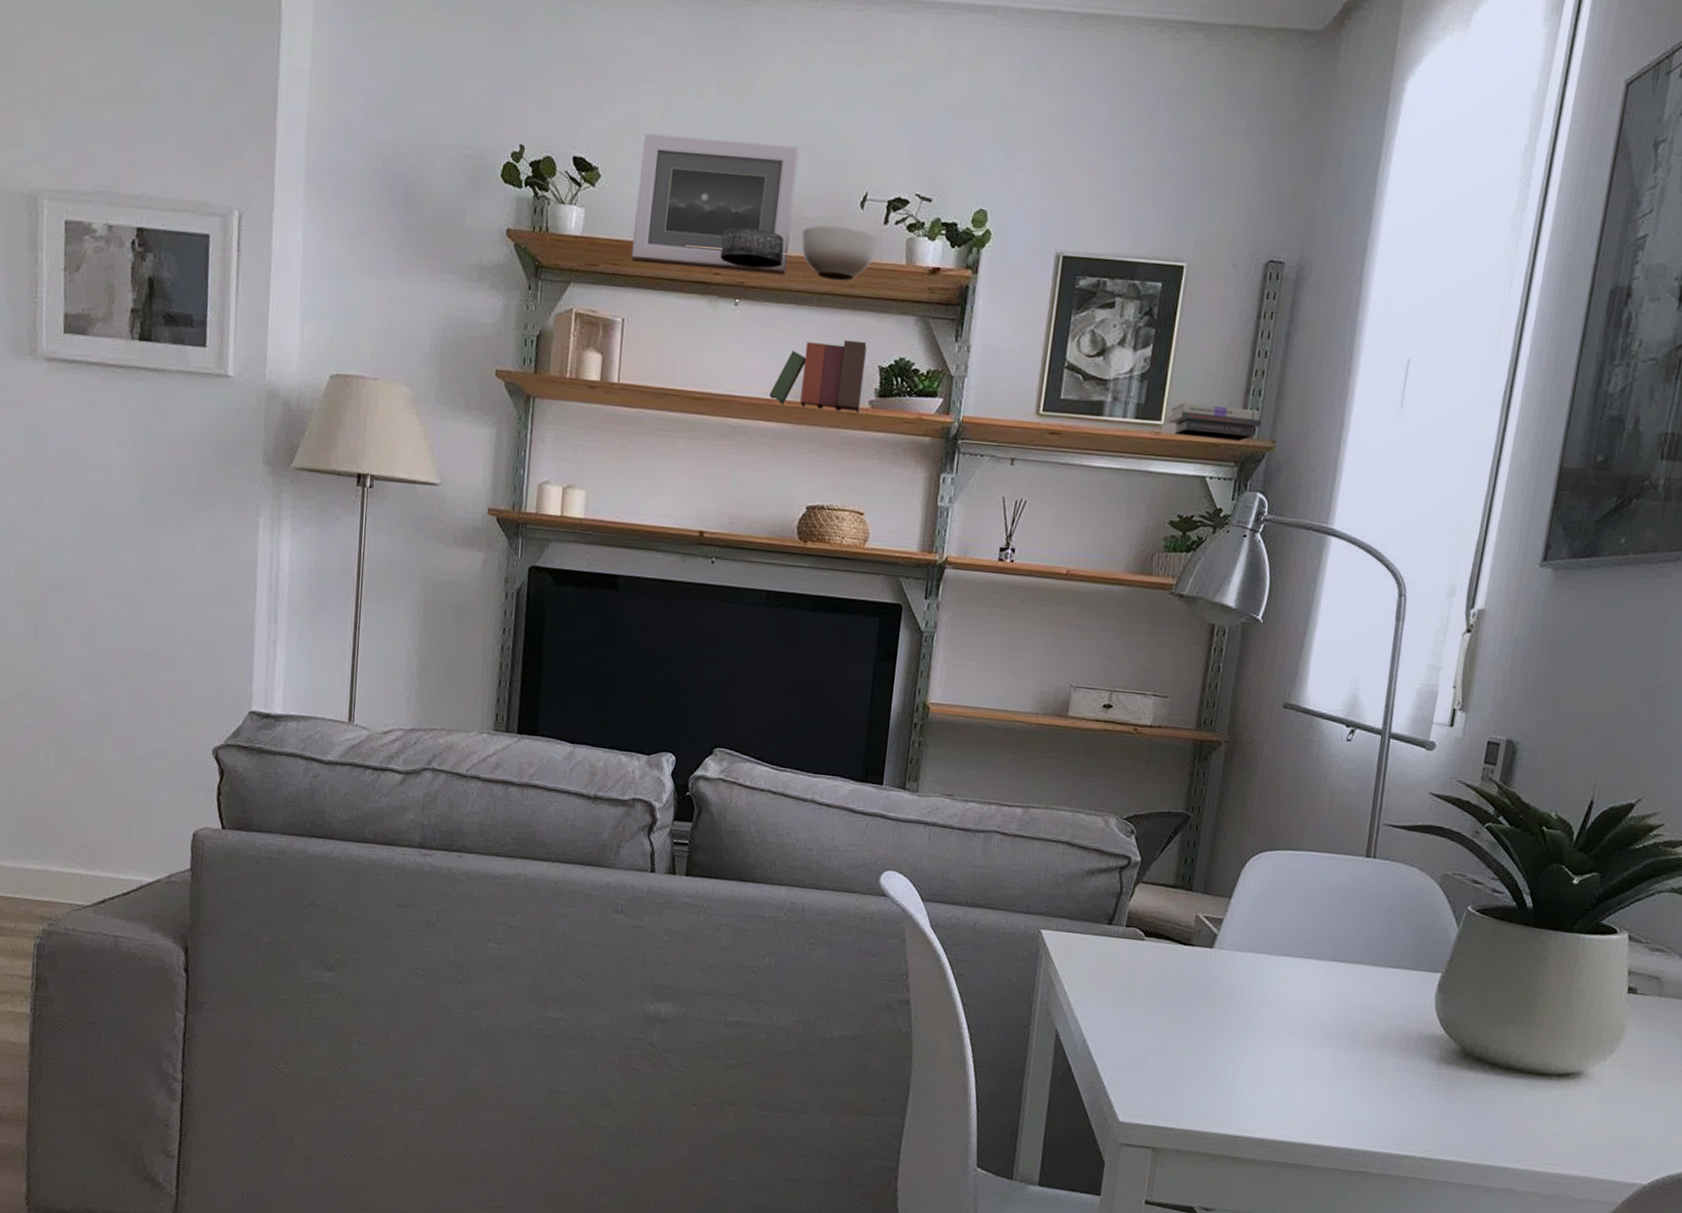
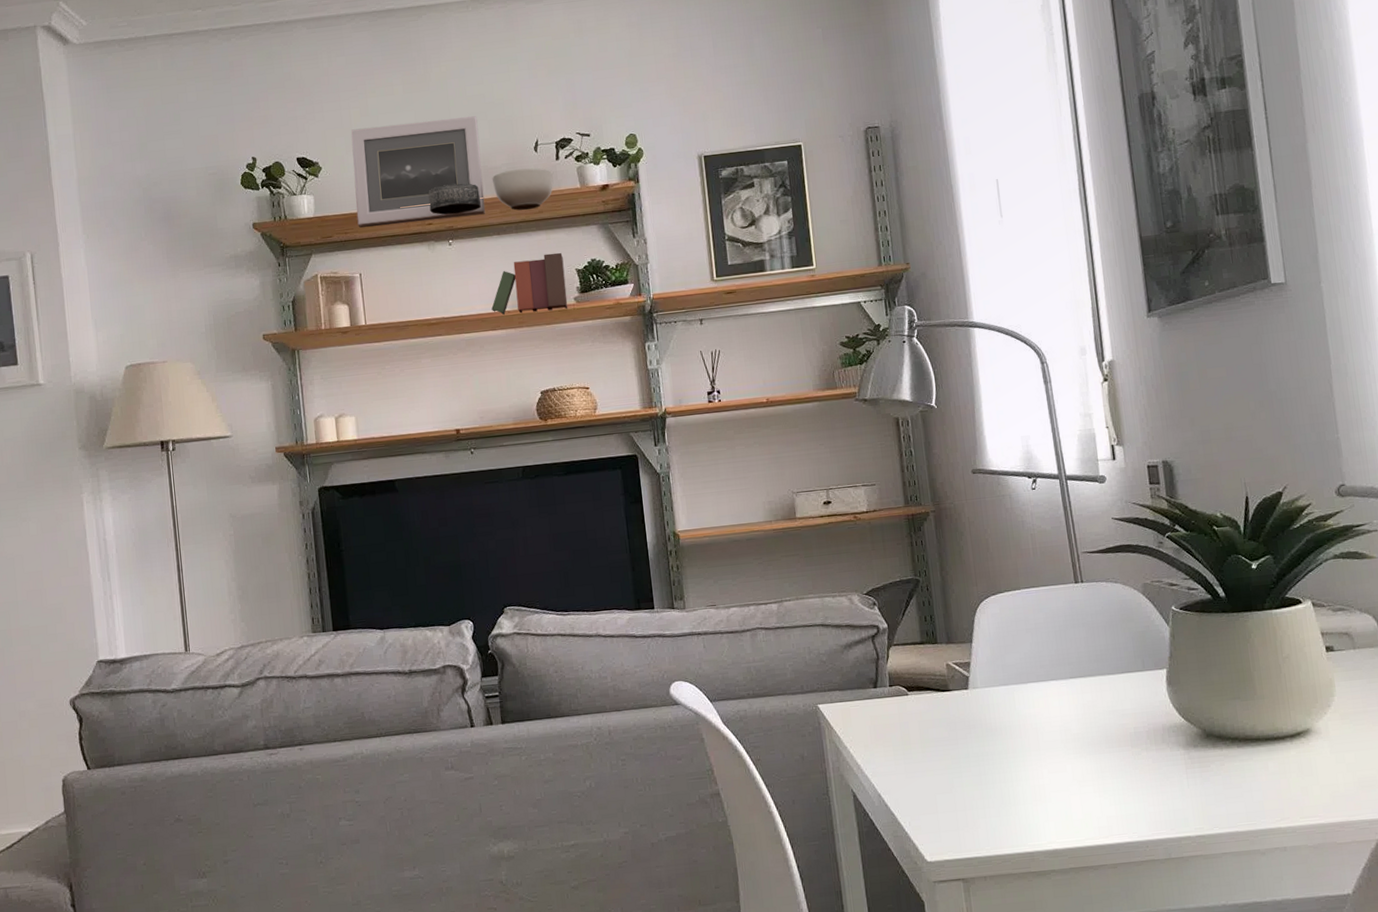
books: present [1165,402,1262,442] -> none [816,242,895,274]

